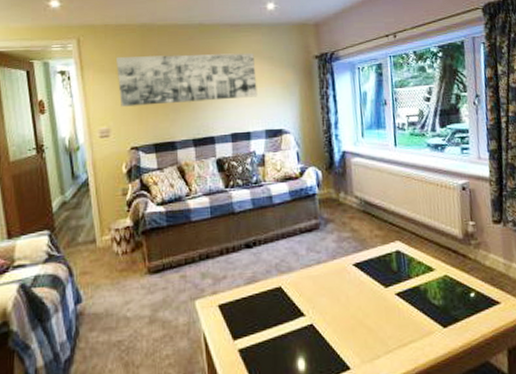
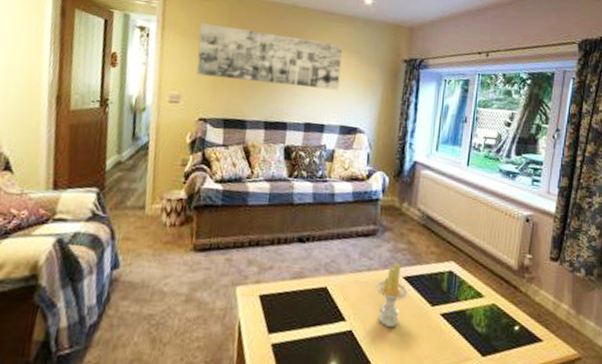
candle: none [328,251,360,316] -> present [376,262,408,328]

